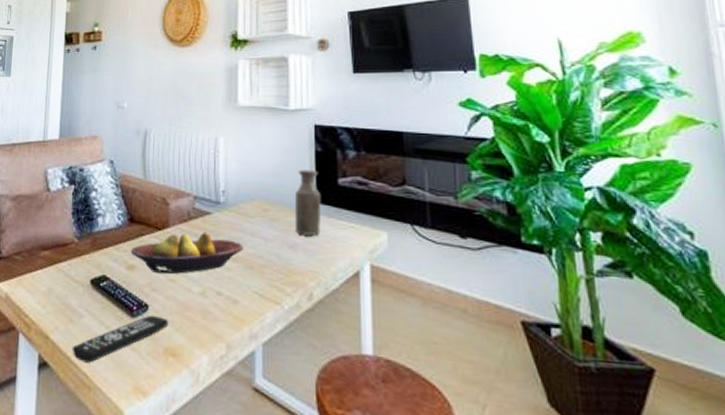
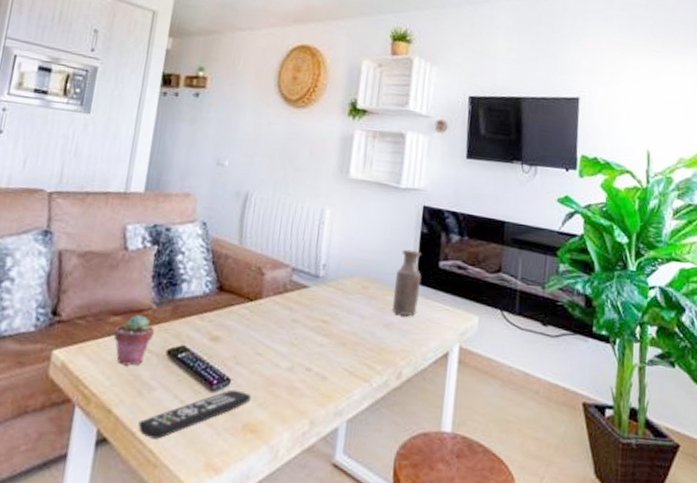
potted succulent: none [45,249,78,295] -> present [113,315,154,366]
fruit bowl: present [130,231,243,275] -> none [216,305,339,348]

